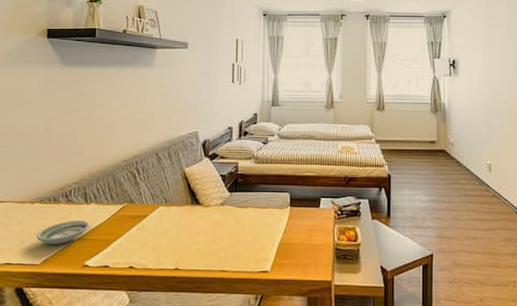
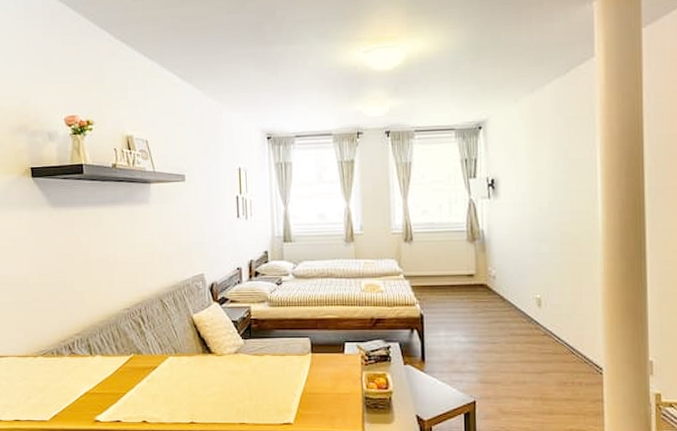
saucer: present [36,220,90,245] -> none [43,373,97,400]

